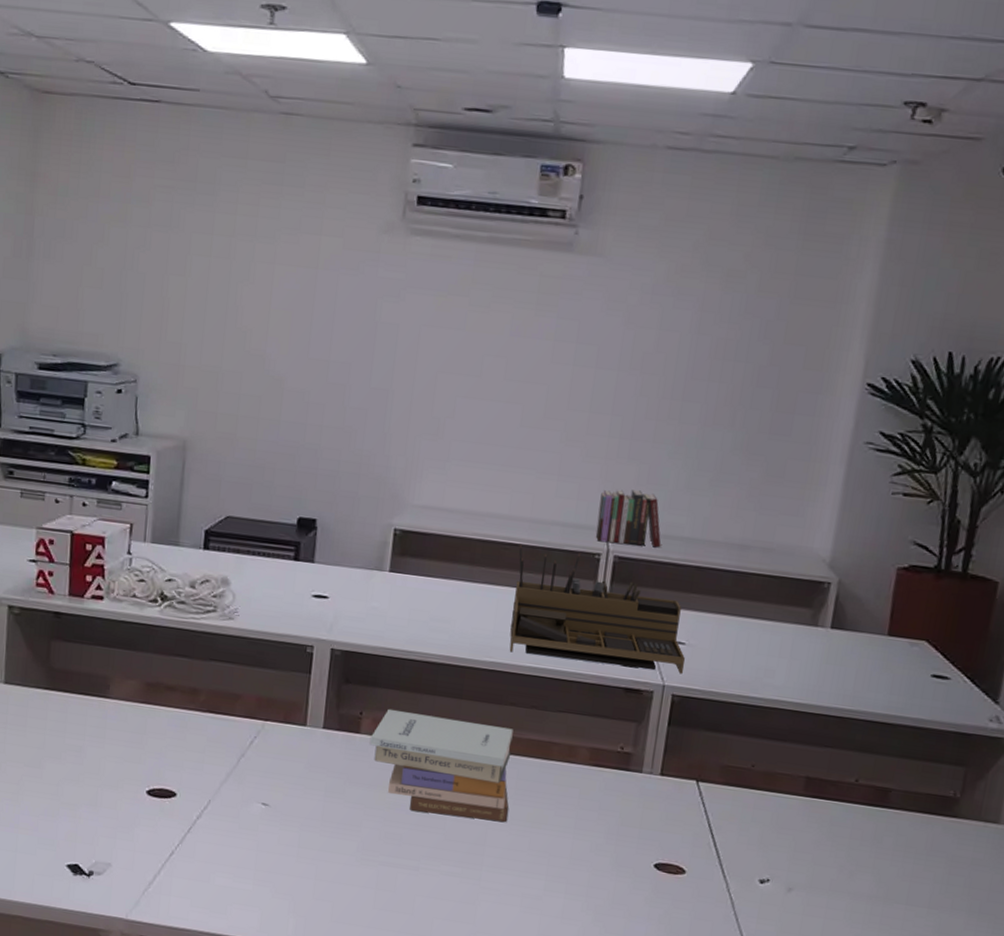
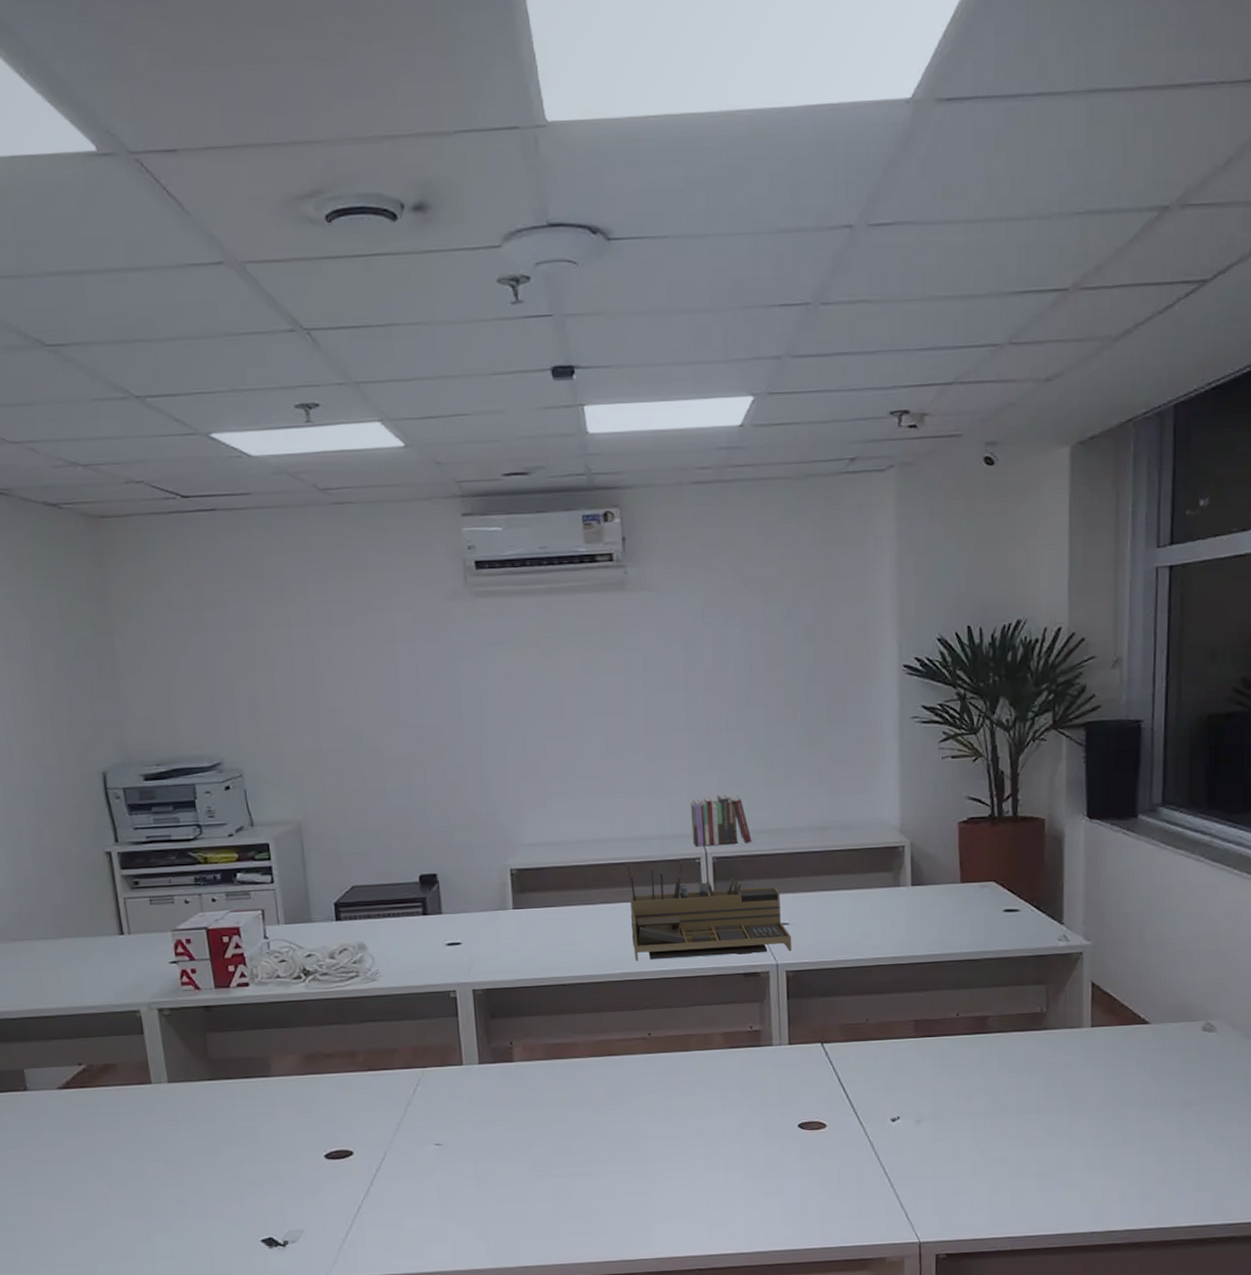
books: present [369,708,514,822] -> none [523,1030,662,1122]

